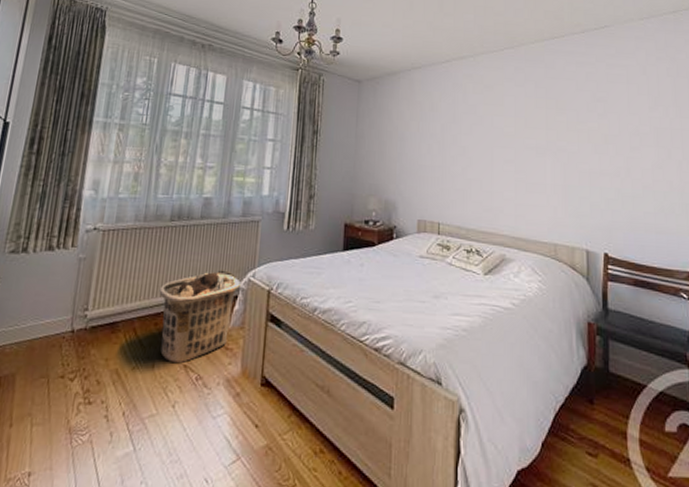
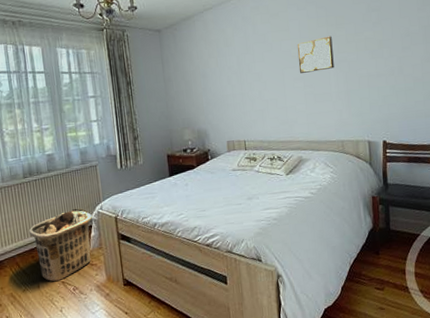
wall art: none [510,119,551,157] -> present [297,36,334,73]

